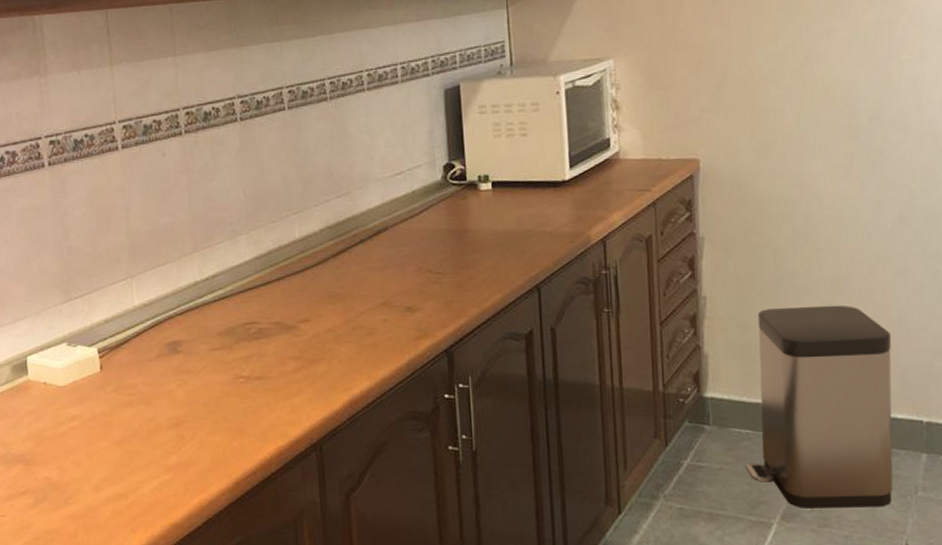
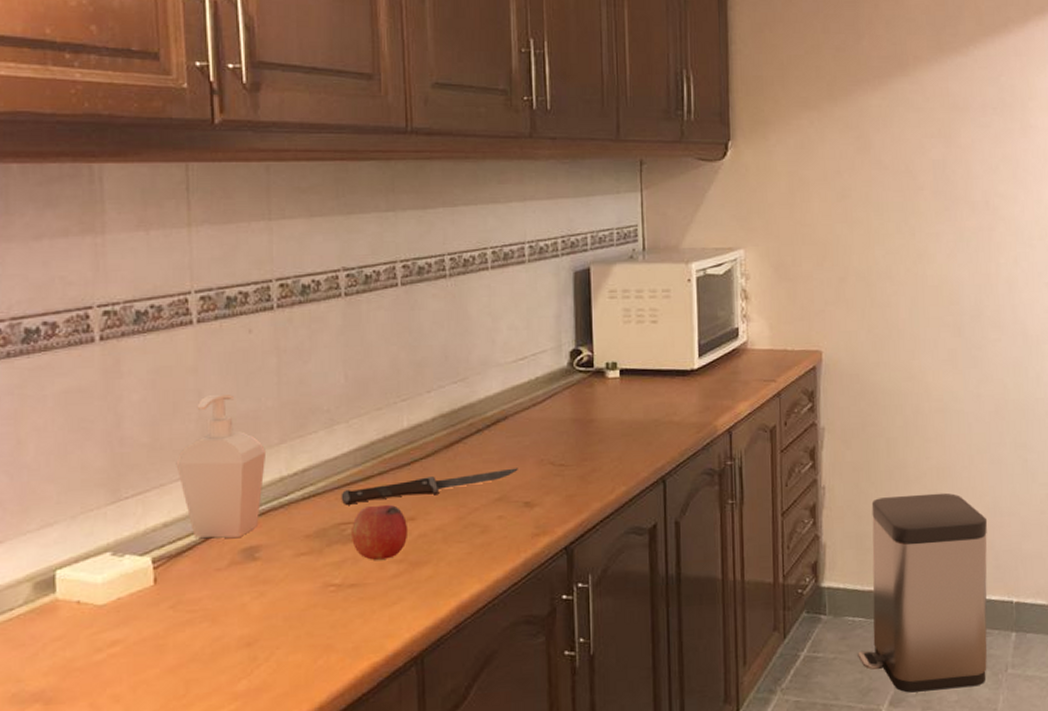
soap bottle: none [112,209,183,334] -> present [176,394,267,539]
kitchen knife: none [245,275,399,307] -> present [341,468,518,505]
fruit: none [256,307,304,356] -> present [352,504,409,560]

